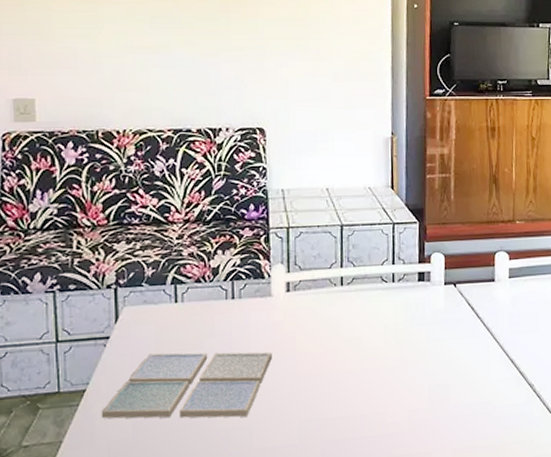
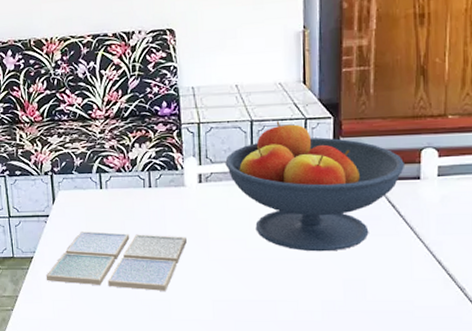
fruit bowl: none [315,226,482,360] -> present [225,121,406,252]

